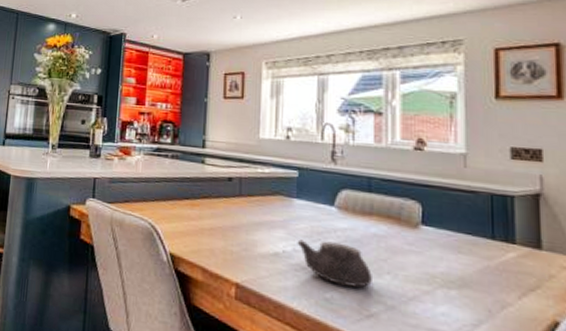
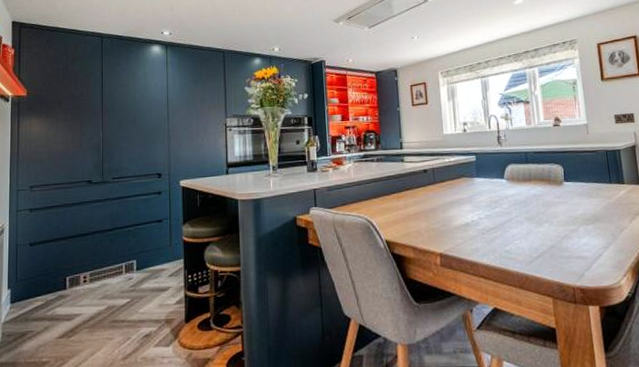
teapot: present [297,239,372,288] -> none [481,206,537,239]

